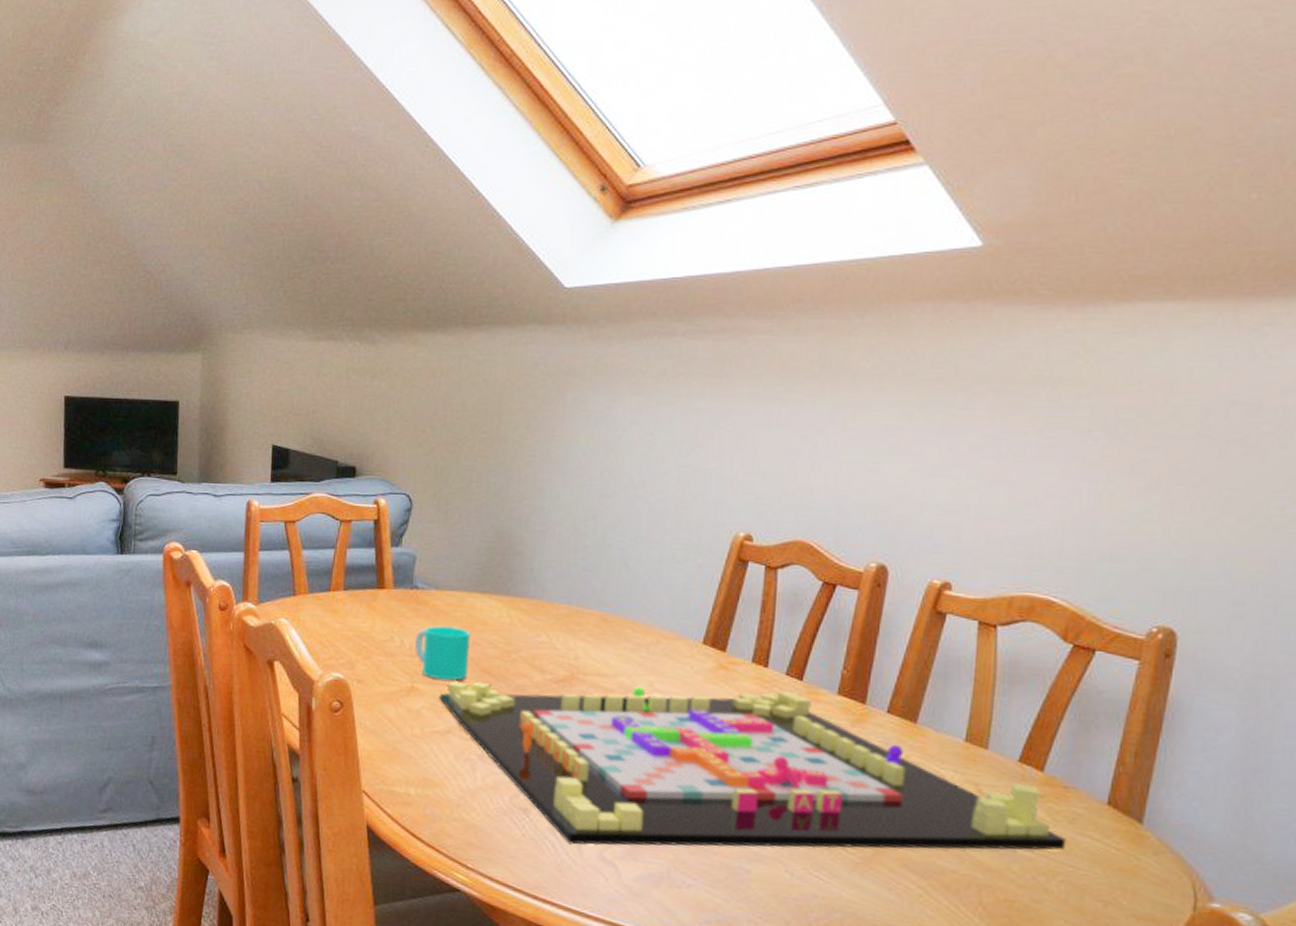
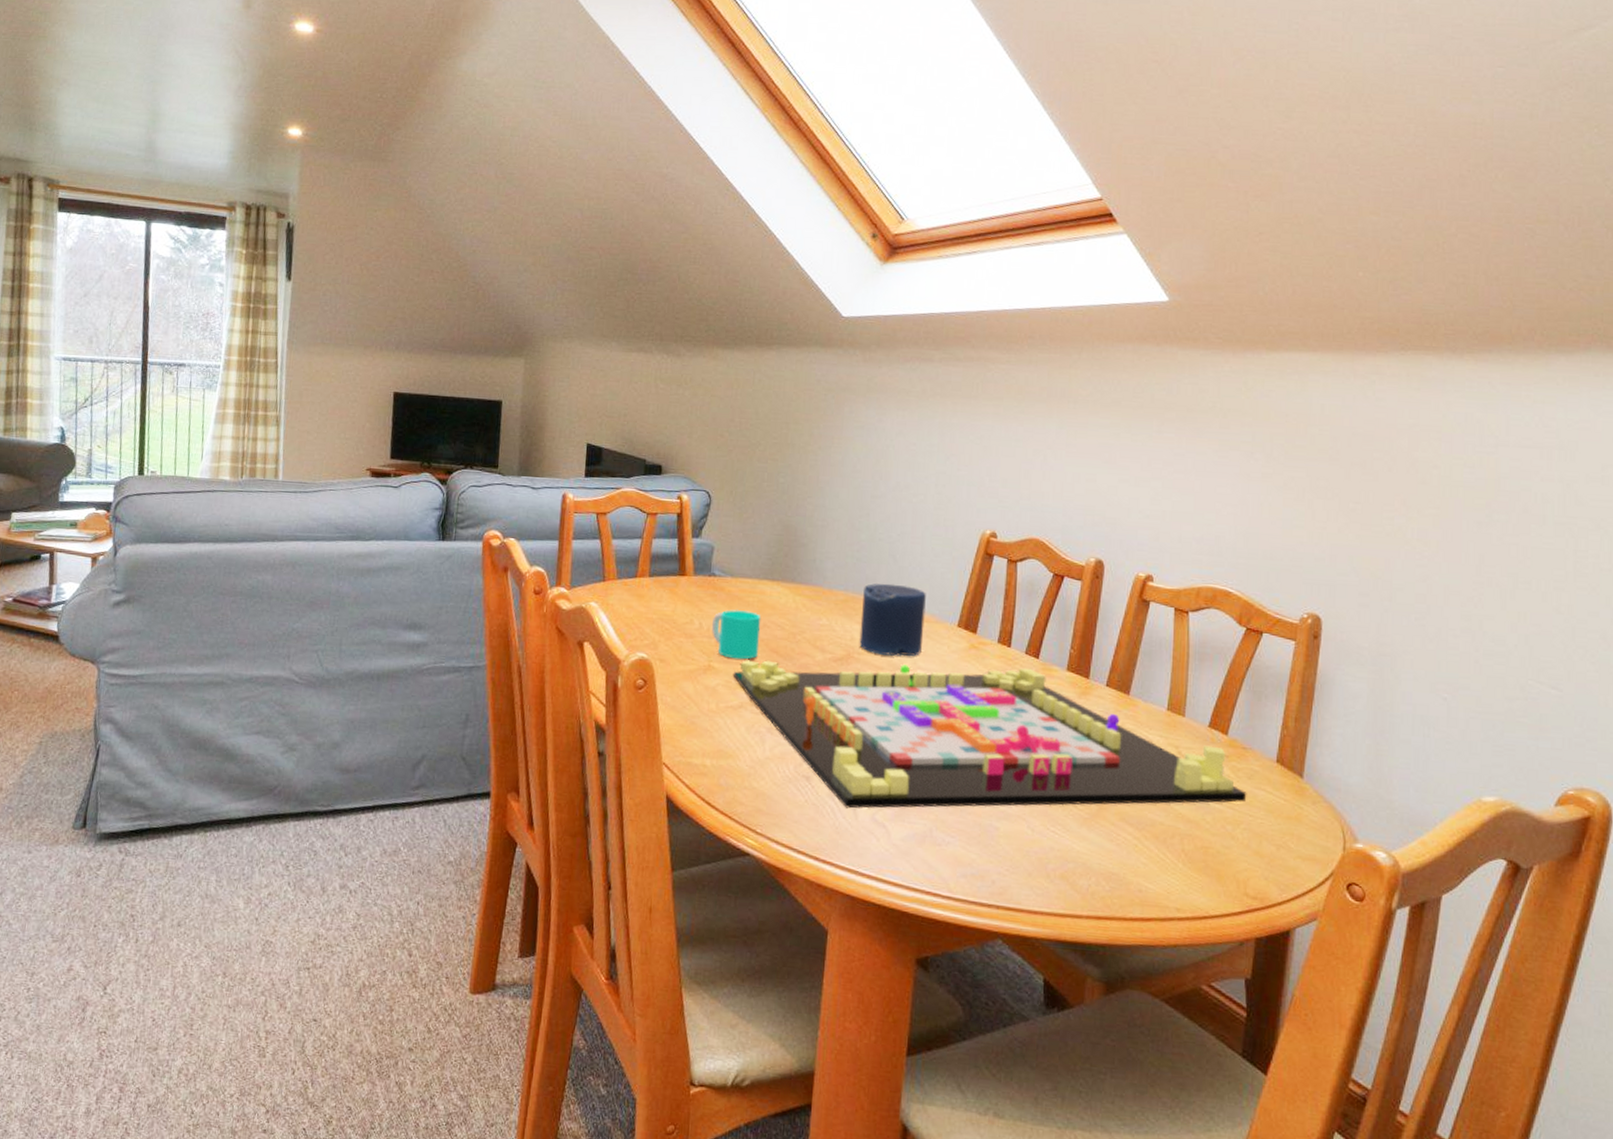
candle: none [584,595,665,678] -> present [859,583,926,657]

